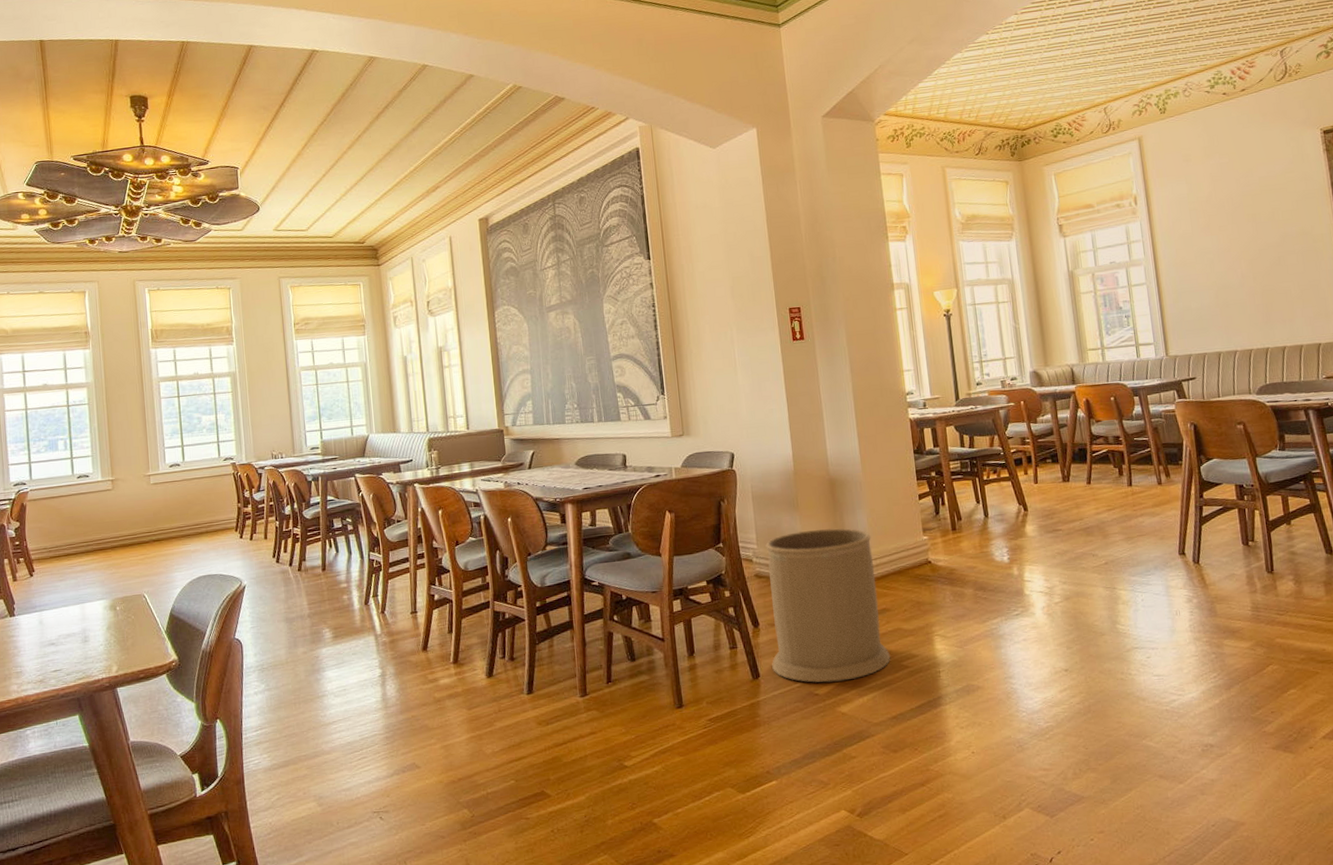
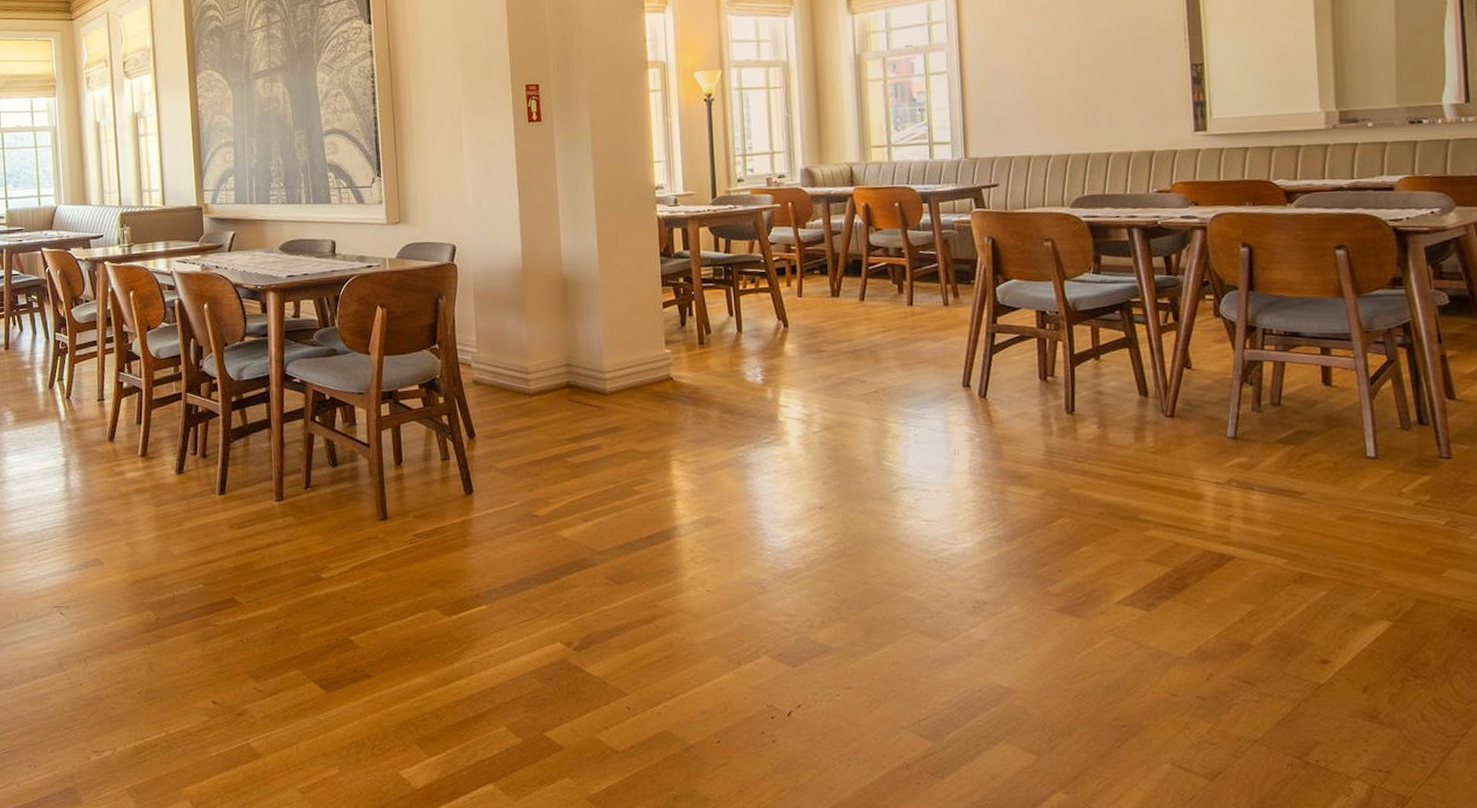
trash can: present [765,528,891,683] -> none [486,335,621,504]

